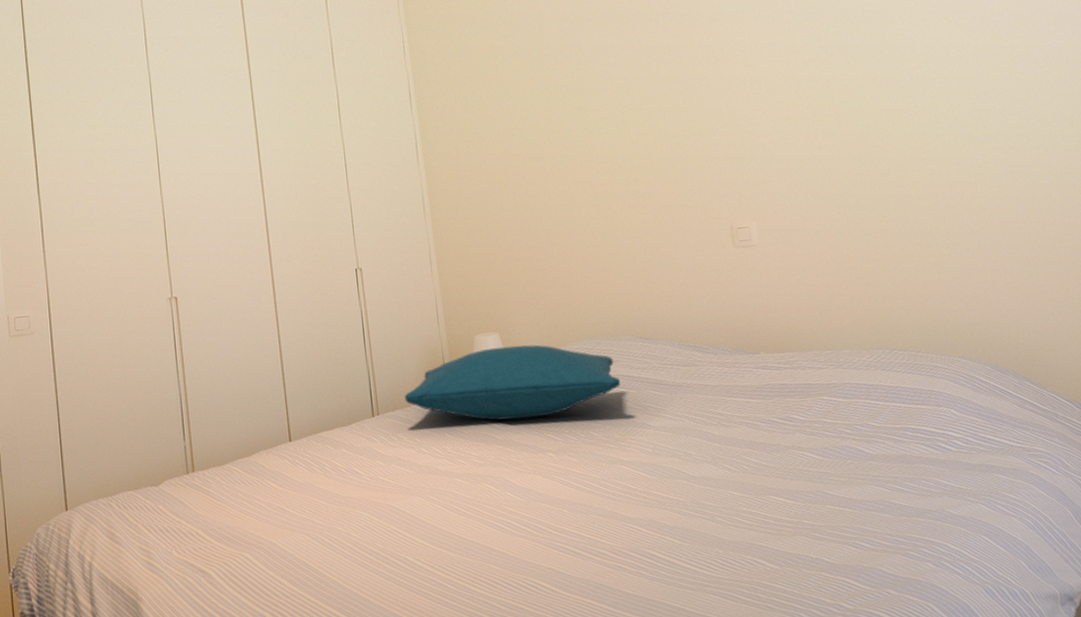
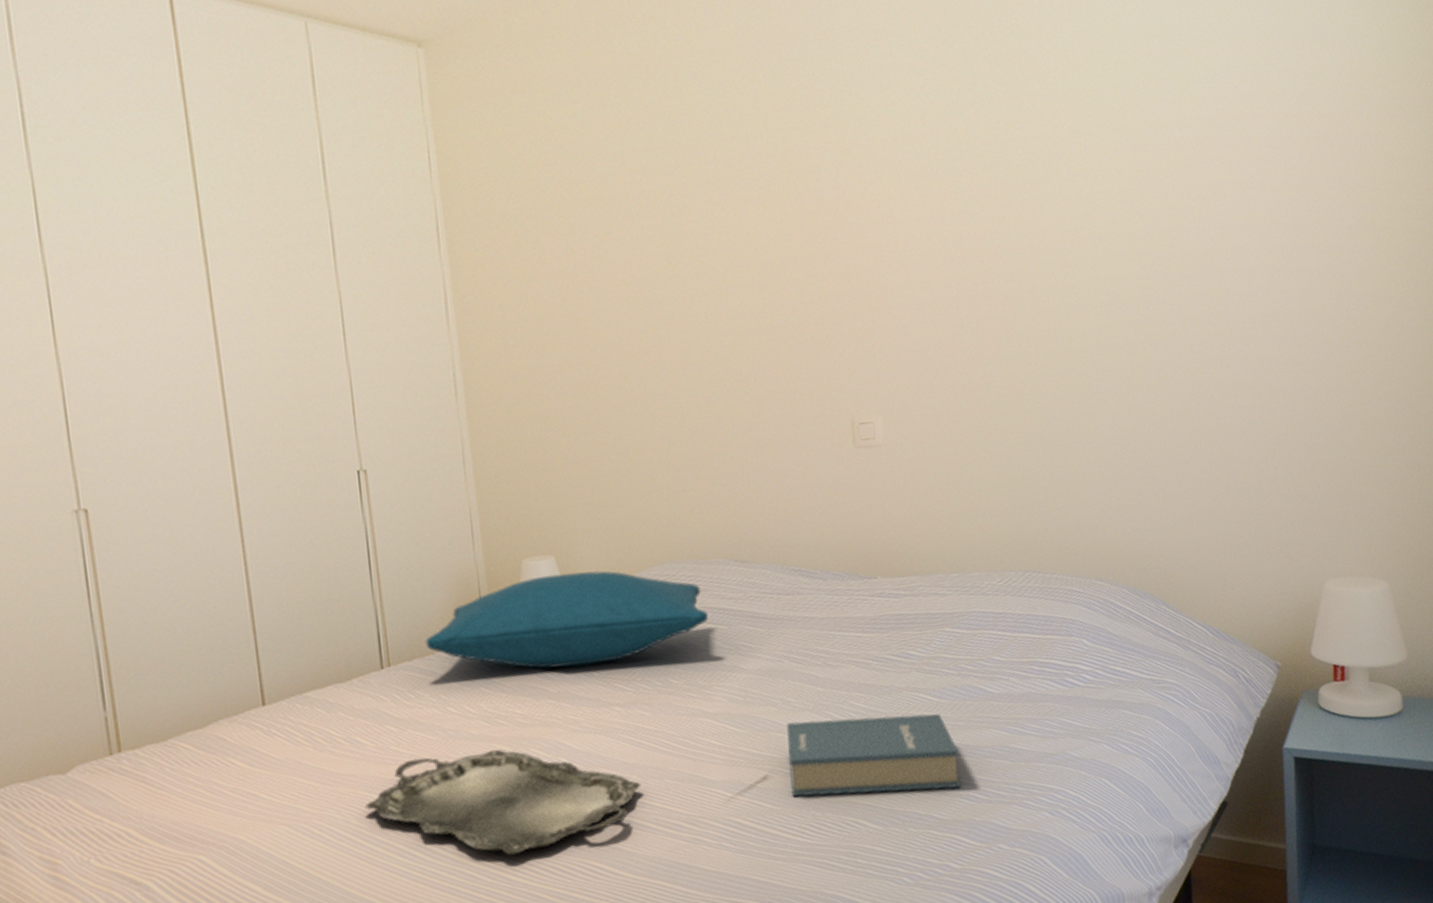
serving tray: none [361,482,572,570] -> present [365,749,642,856]
hardback book: none [689,470,848,537] -> present [785,714,962,797]

